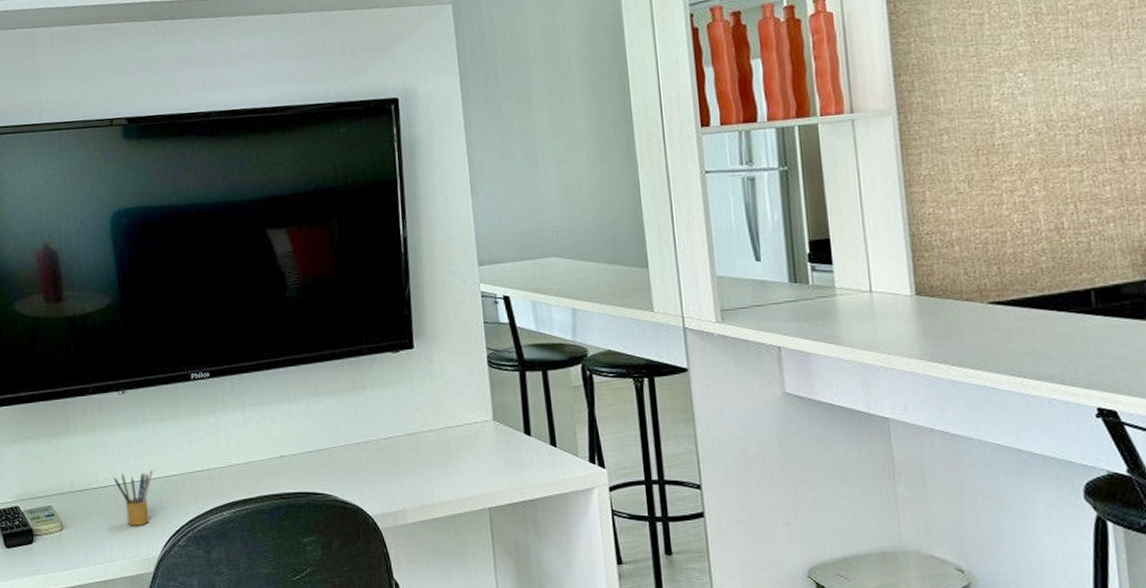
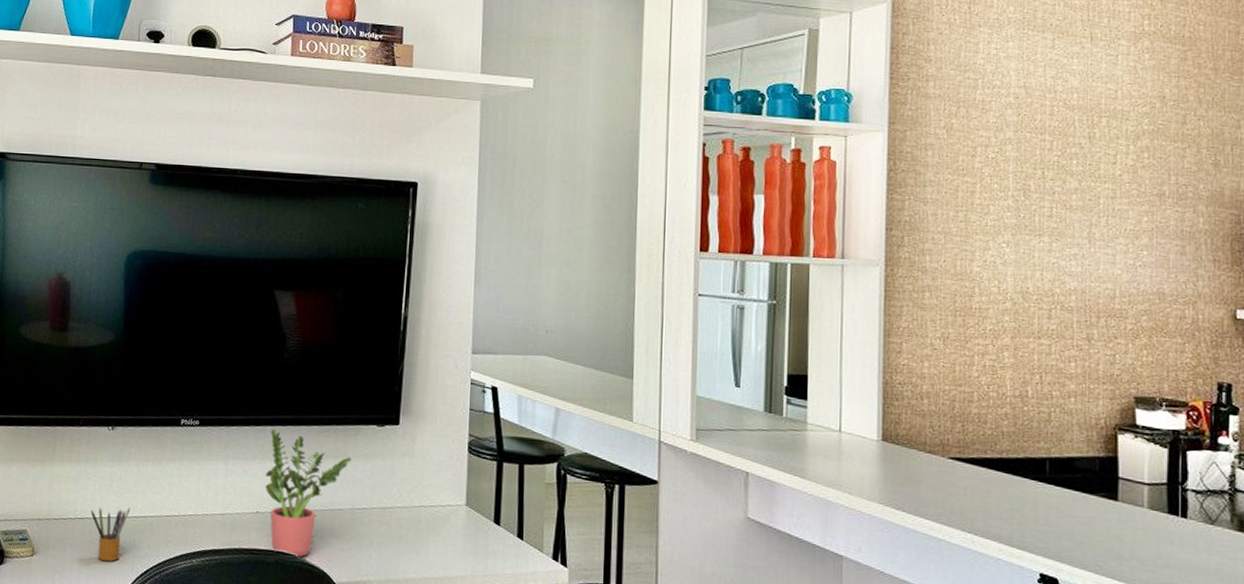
potted plant: none [283,370,370,496] -> present [265,429,352,558]

